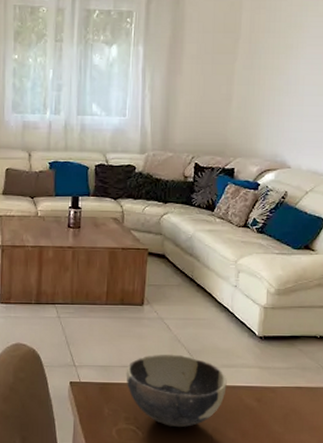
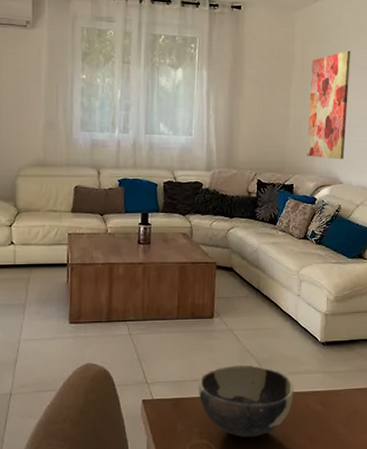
wall art: none [250,19,308,142] -> present [306,50,351,160]

